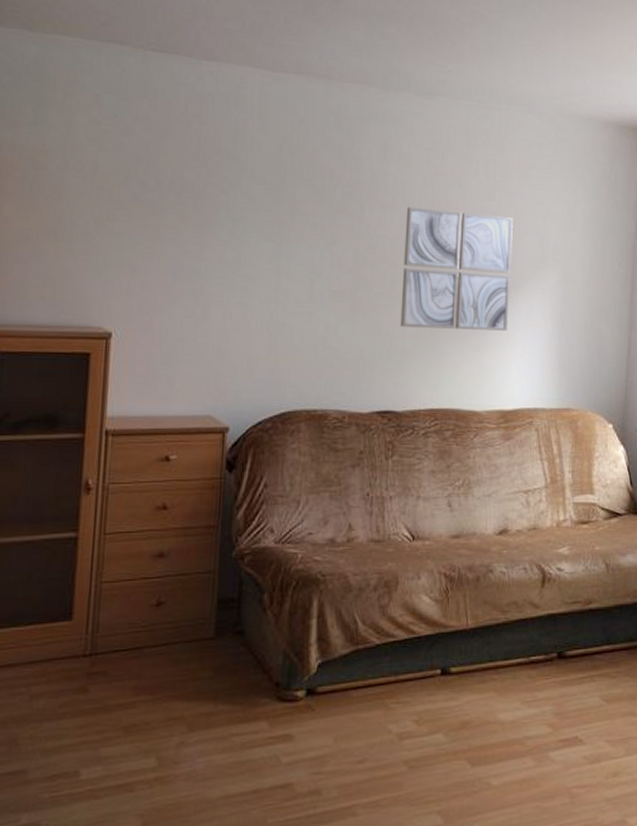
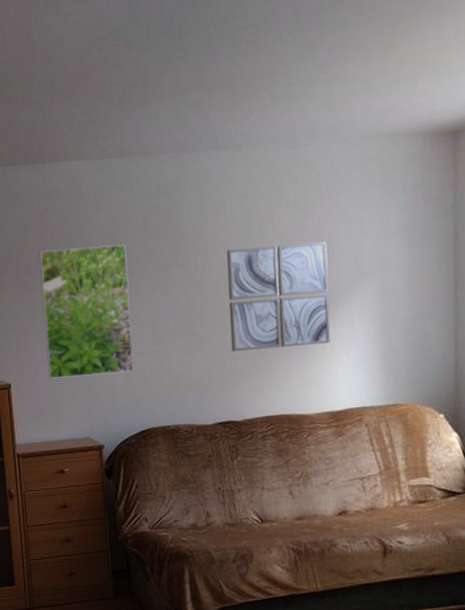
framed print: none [167,166,290,336] -> present [39,244,134,379]

